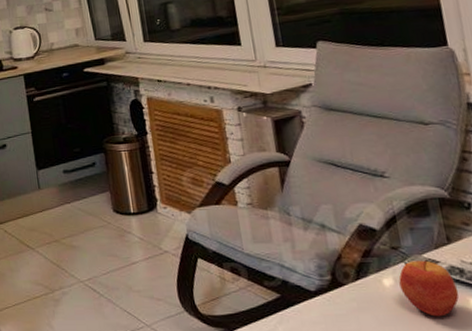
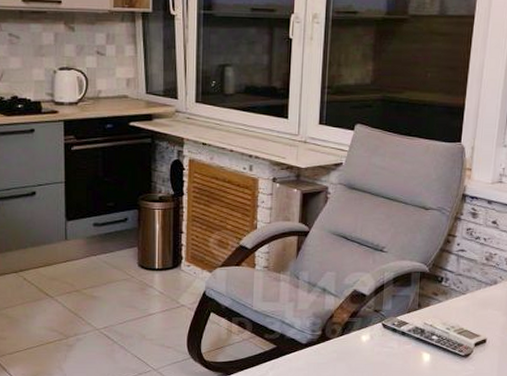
apple: present [398,260,459,317] -> none [373,321,416,366]

